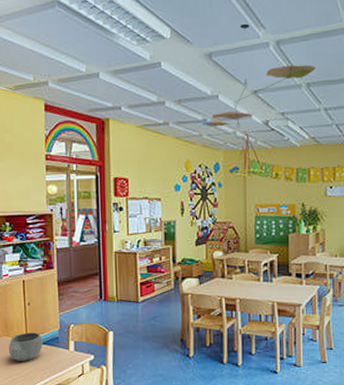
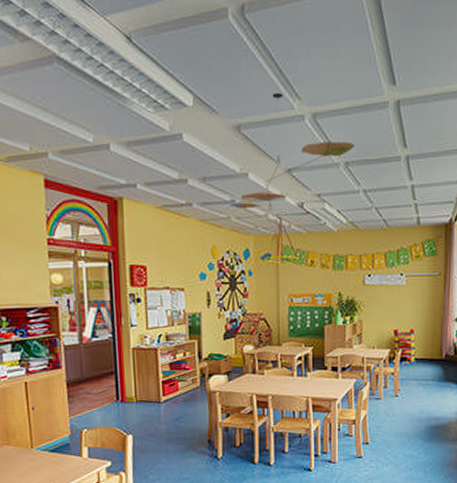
bowl: present [8,332,43,361] -> none [10,439,51,472]

